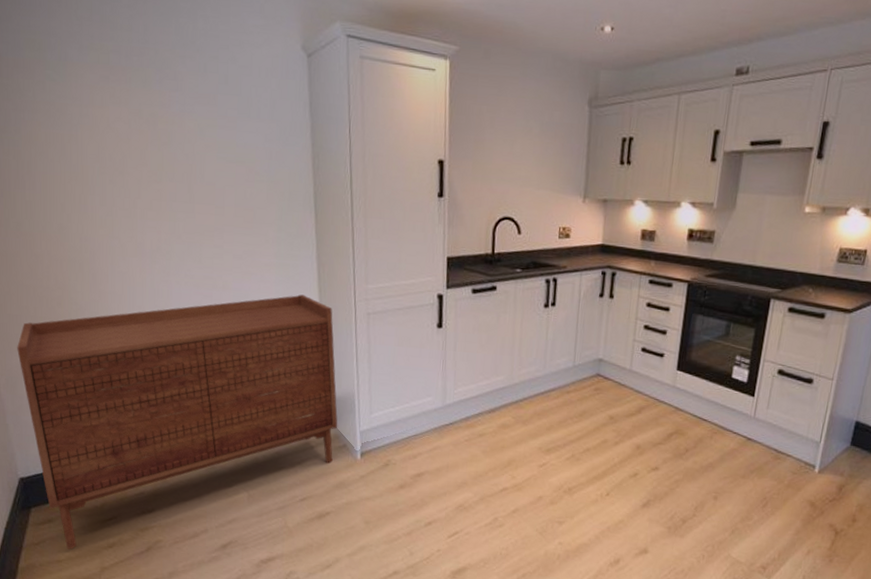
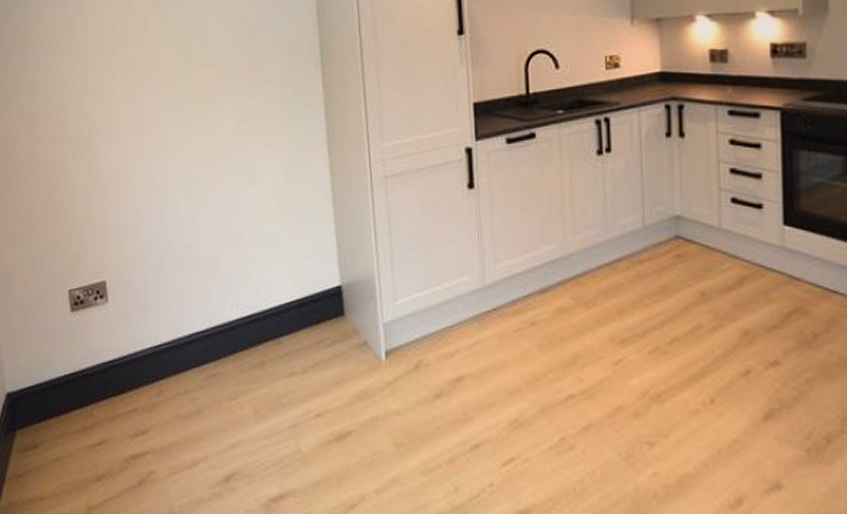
sideboard: present [17,294,338,550] -> none [12,159,357,483]

